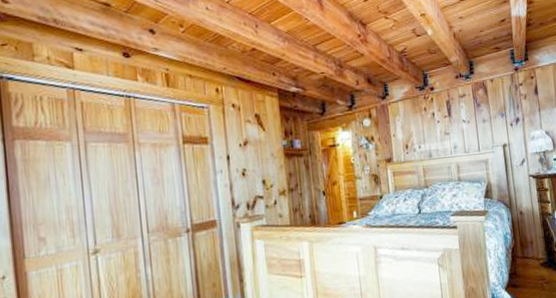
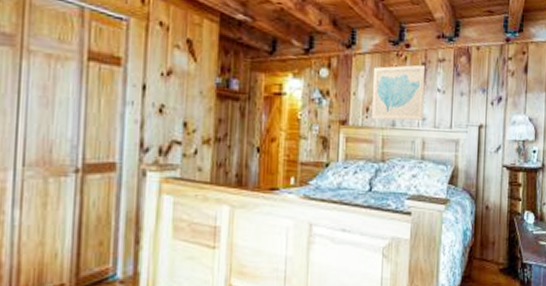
wall art: none [406,102,455,154] -> present [371,64,426,121]

